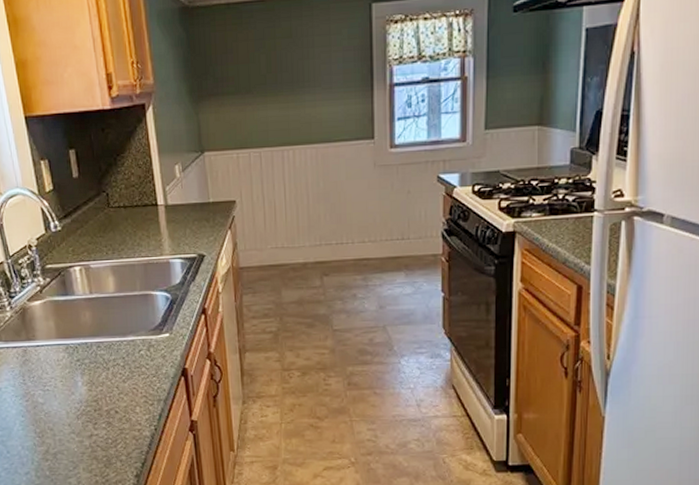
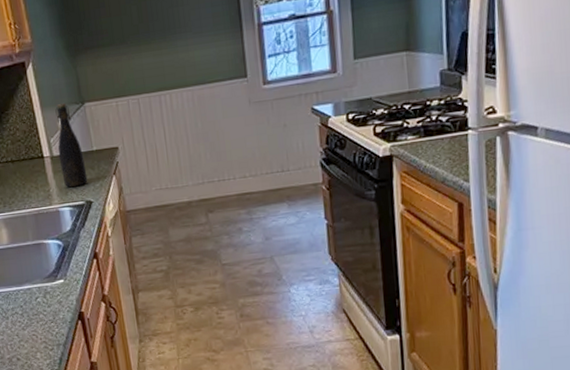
bottle: none [173,151,202,239] -> present [55,103,88,188]

